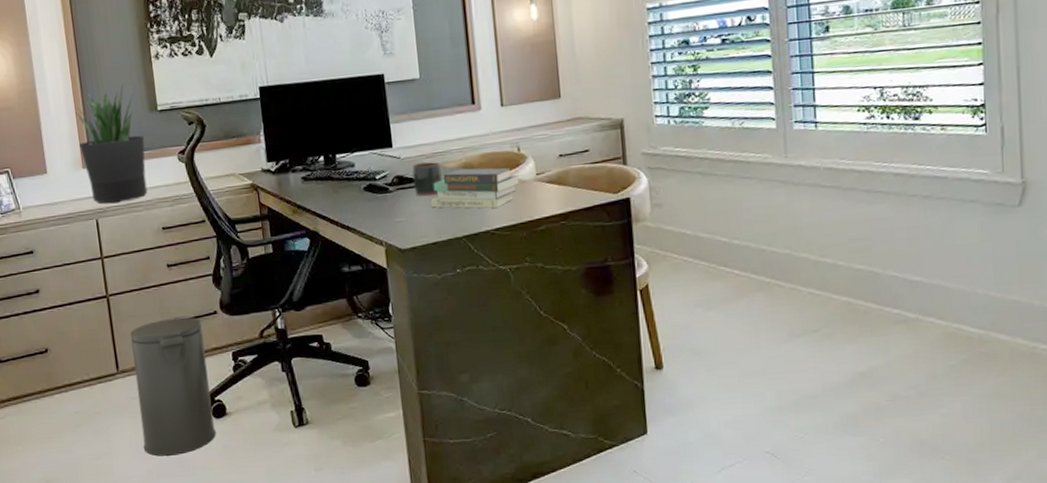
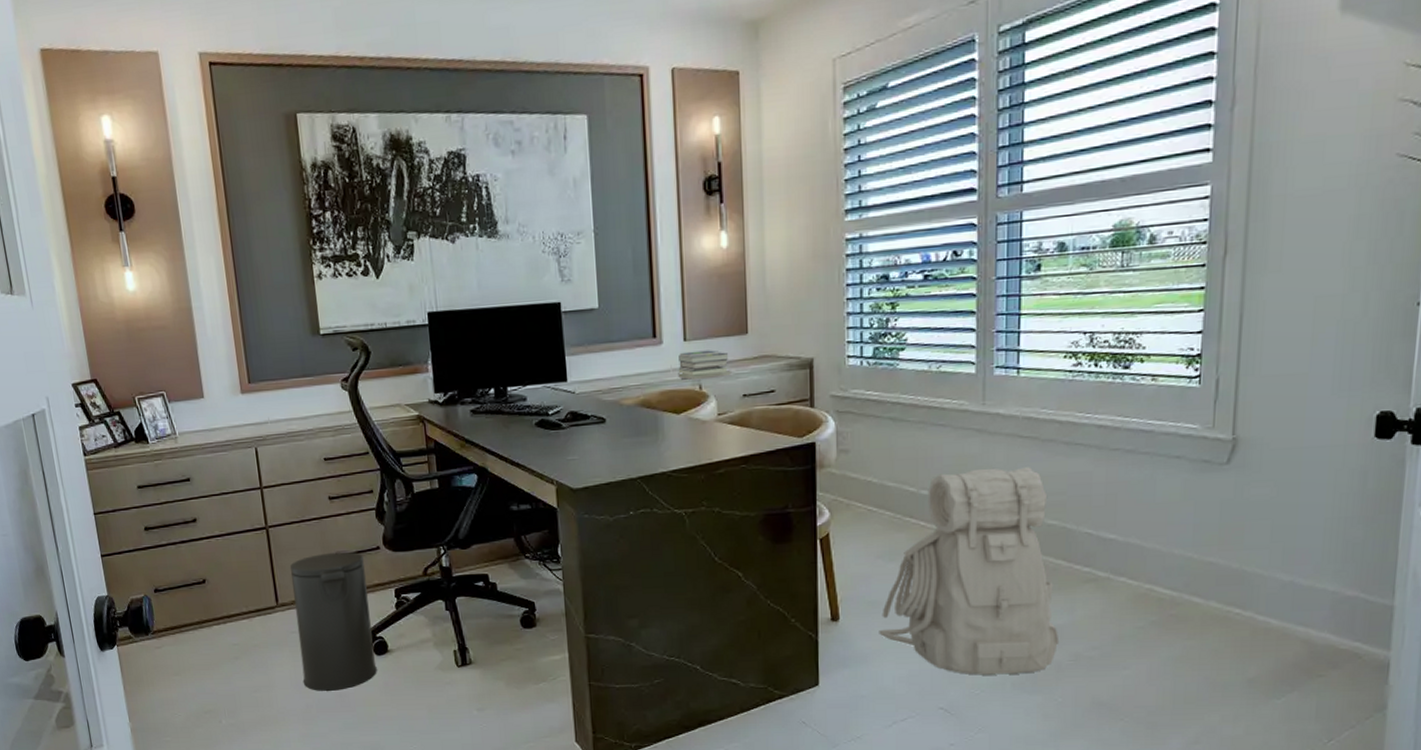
planter: present [75,83,148,204] -> none [233,304,309,432]
mug: present [412,162,442,196] -> none [587,398,618,434]
books: present [430,167,519,209] -> none [605,406,699,449]
books: none [497,114,547,143] -> present [678,350,731,381]
backpack: none [702,215,876,418] -> present [879,467,1060,675]

